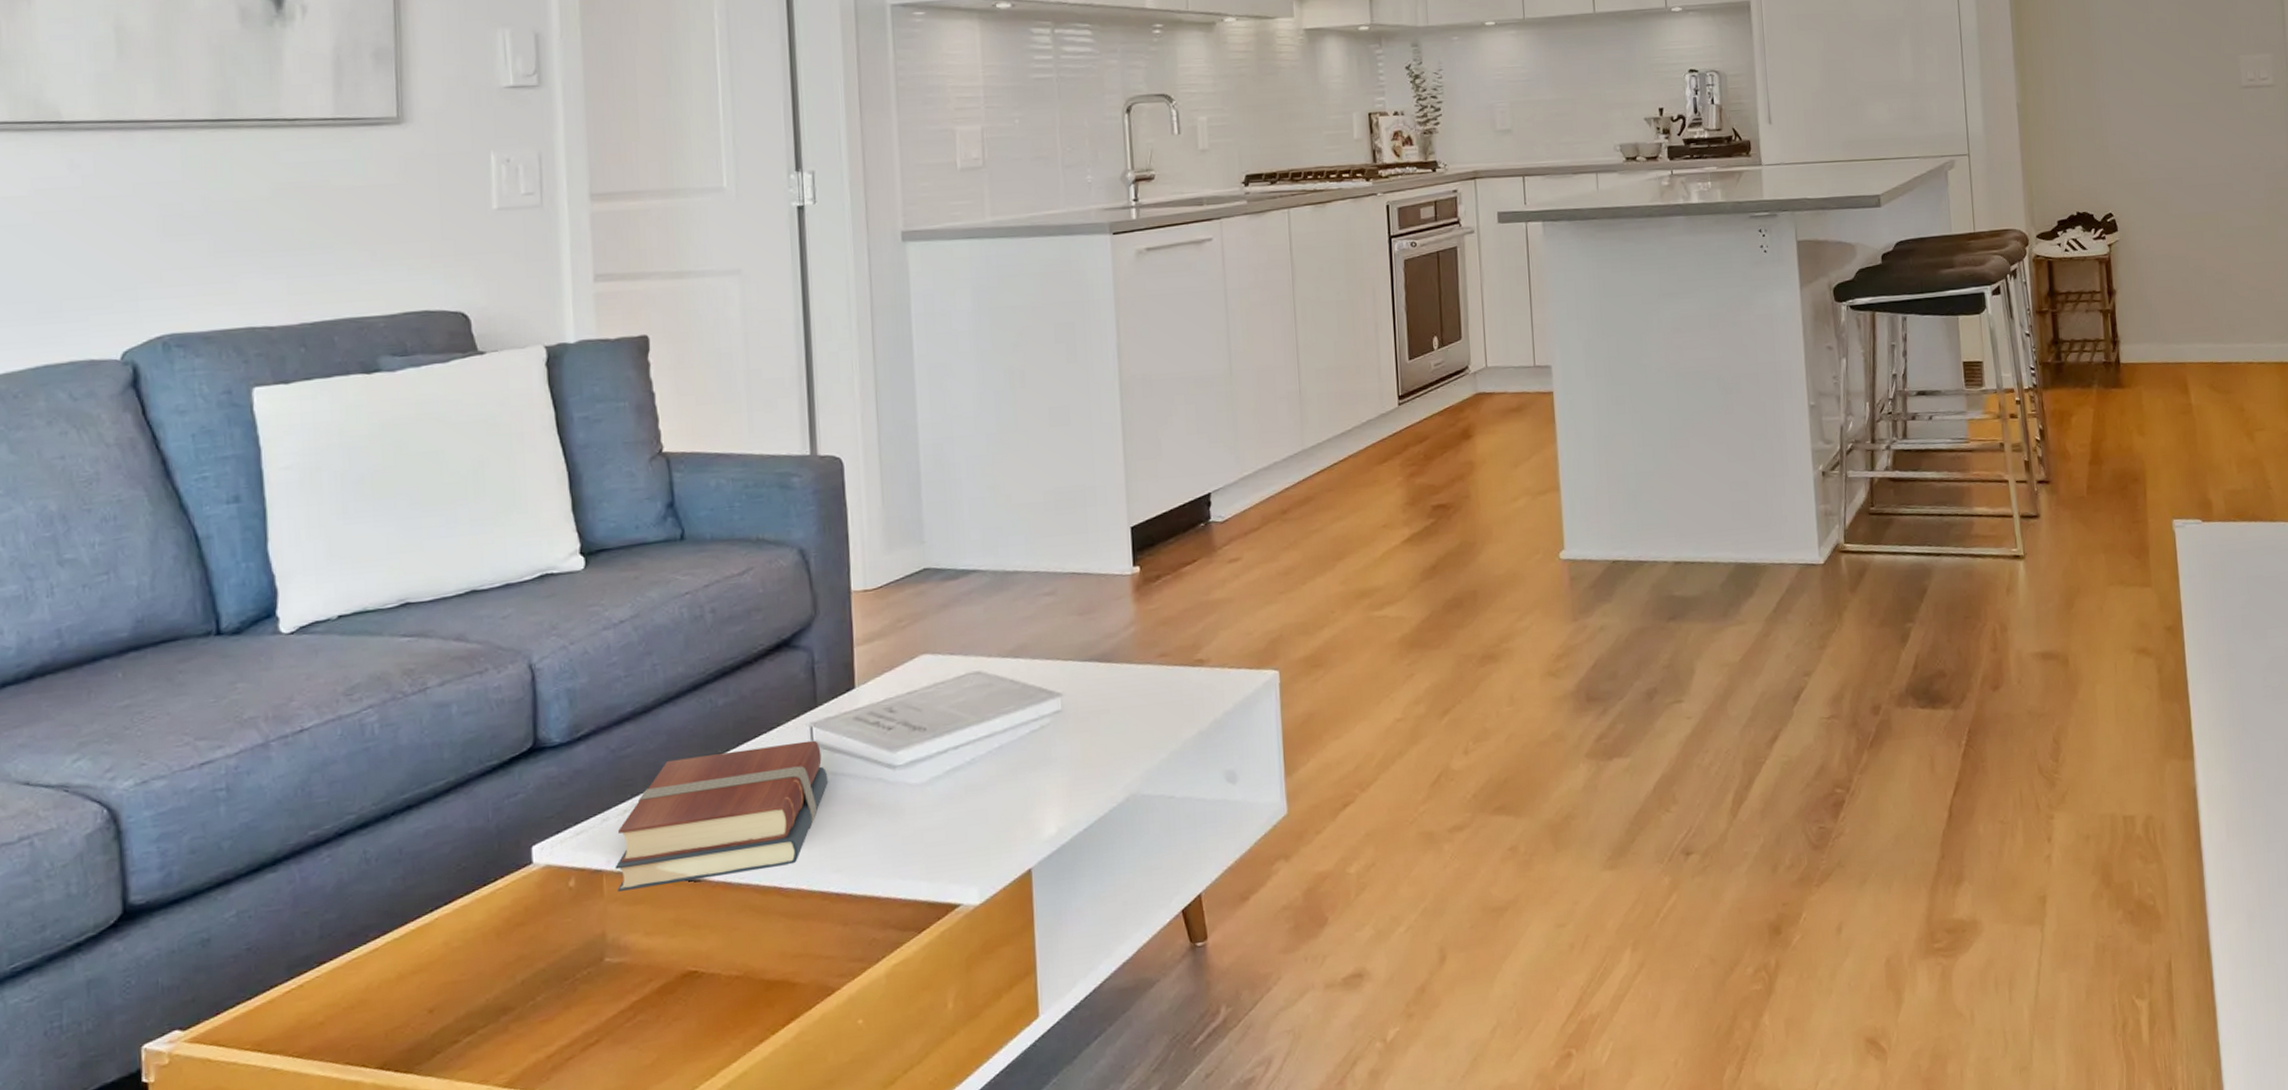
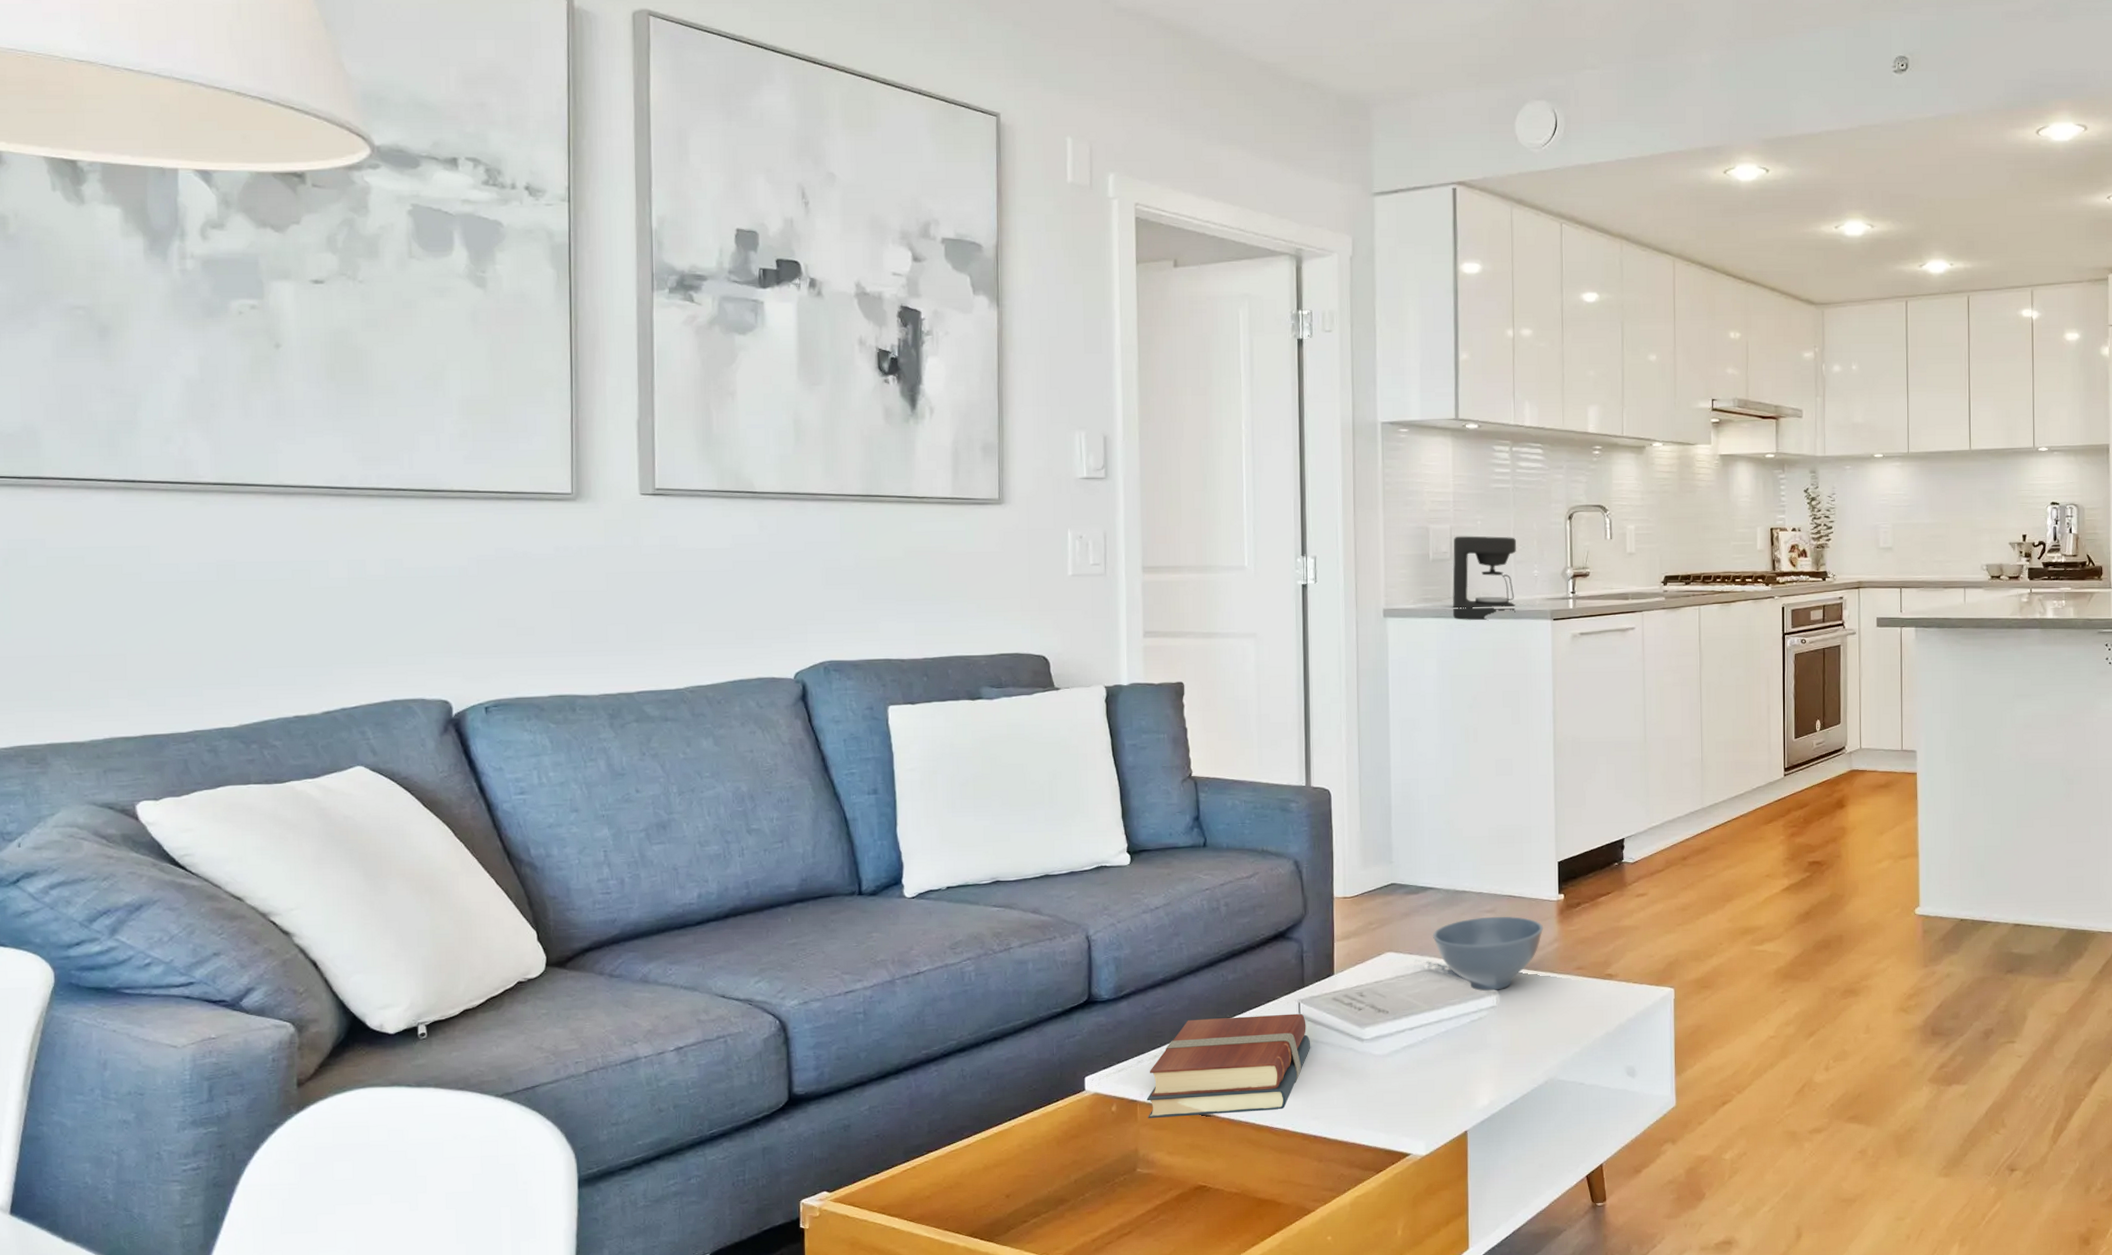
bowl: none [978,598,1117,693] -> present [1432,916,1544,991]
coffee maker: none [986,136,1066,240] -> present [1452,536,1516,621]

